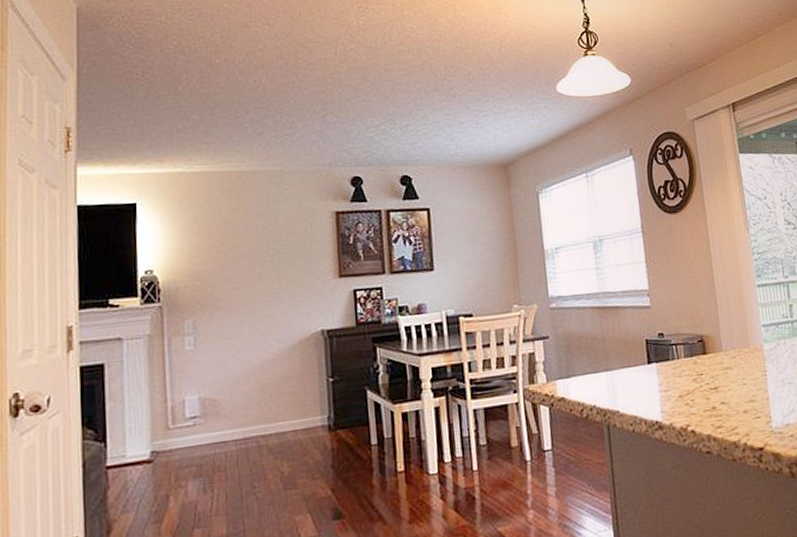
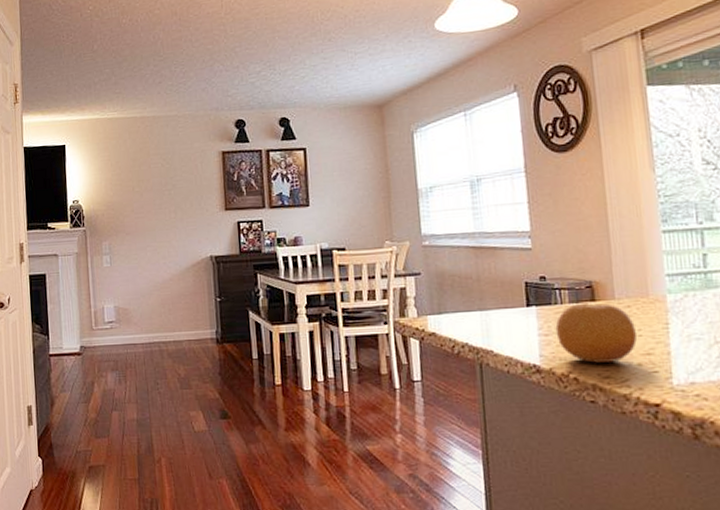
fruit: none [673,356,742,415] -> present [555,303,638,363]

